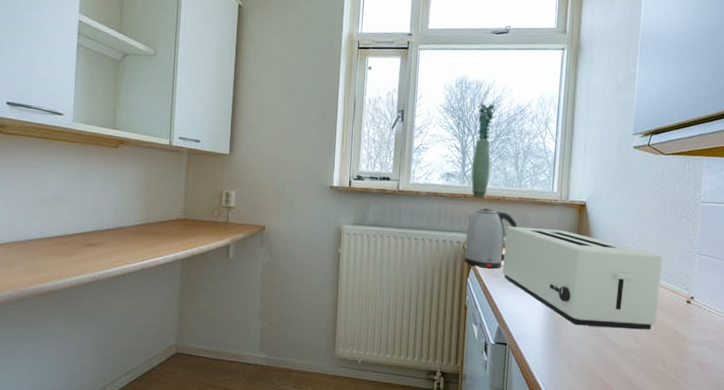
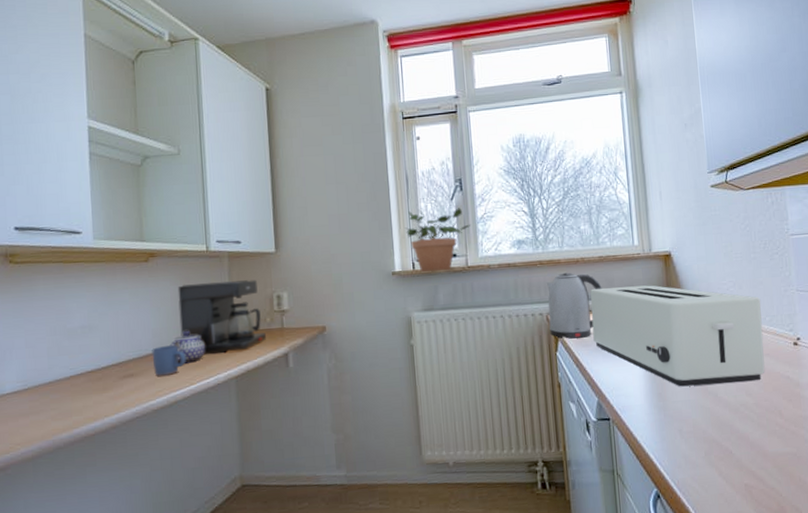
mug: none [112,223,141,249] -> present [152,345,186,376]
teapot: none [128,212,159,242] -> present [169,330,206,364]
coffee maker: none [139,171,212,237] -> present [177,279,266,353]
potted plant: none [346,133,406,192] -> present [404,208,470,273]
vase: present [471,101,496,199] -> none [541,156,564,264]

